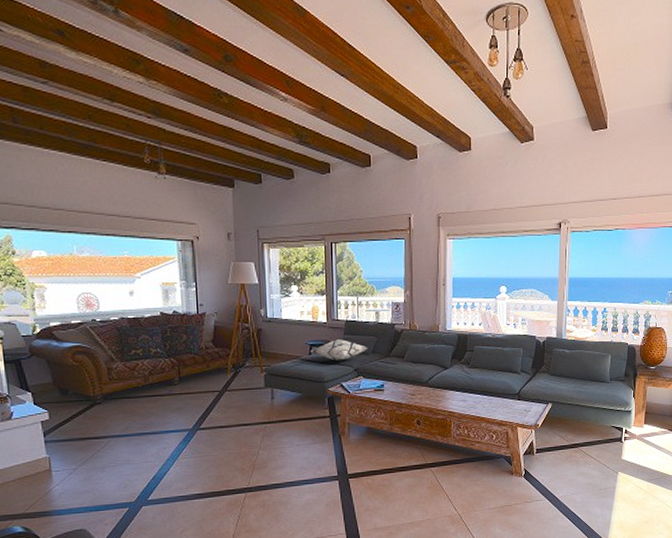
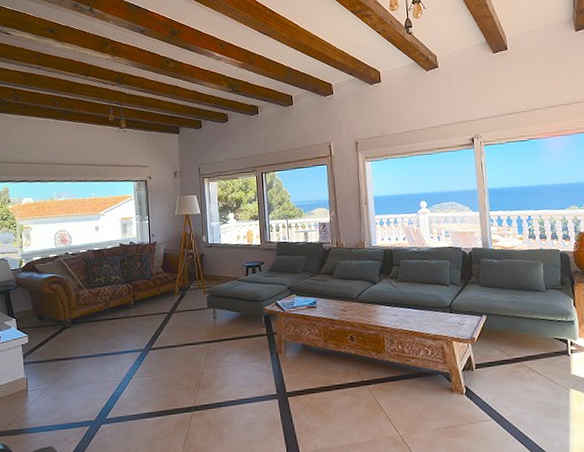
decorative pillow: present [311,339,368,361] -> none [247,260,299,281]

